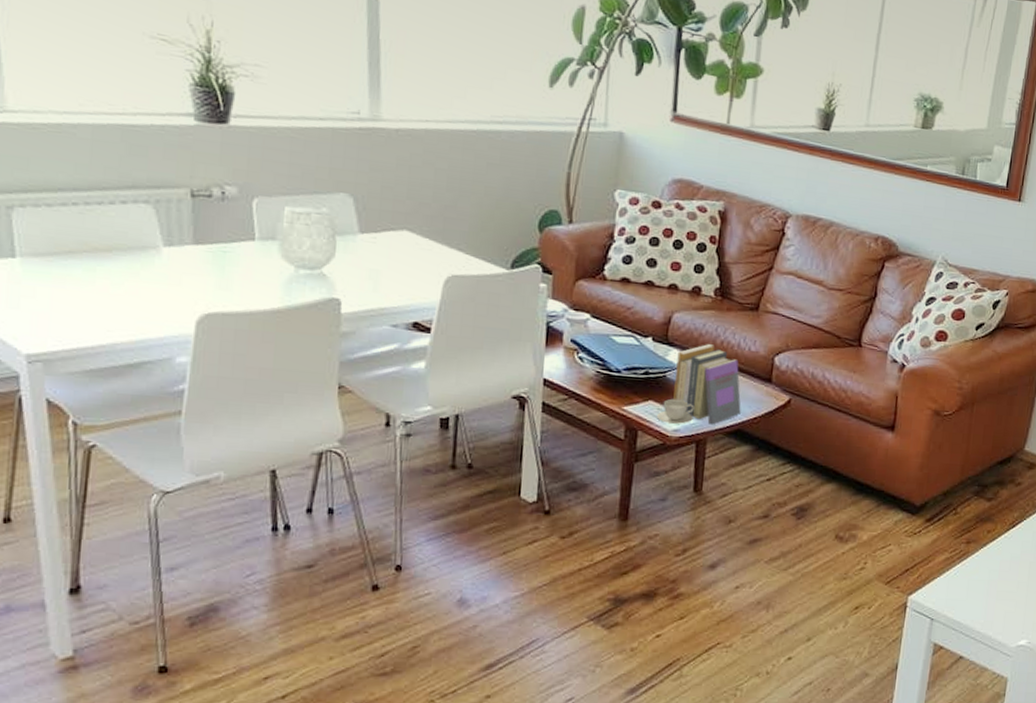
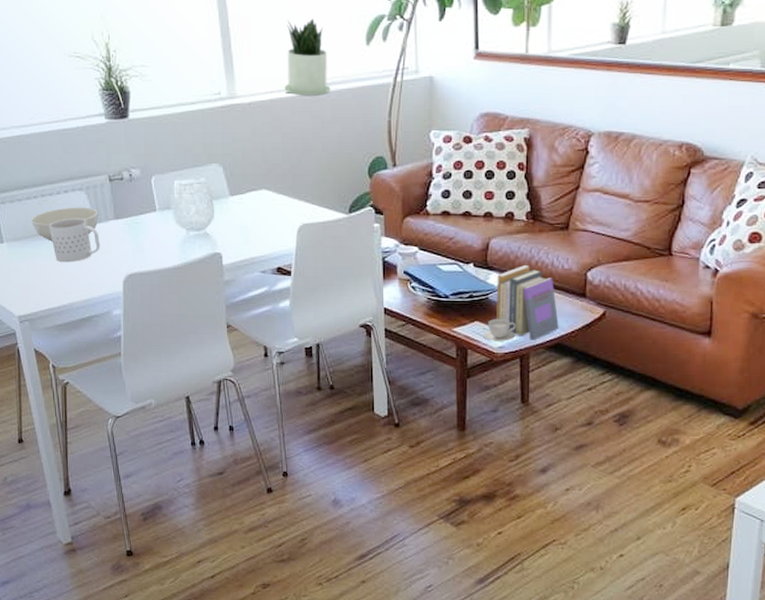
bowl: none [62,222,170,263] -> present [30,207,98,242]
mug: none [91,236,168,291] -> present [49,218,101,261]
planter: none [443,44,502,135] -> present [284,19,331,97]

